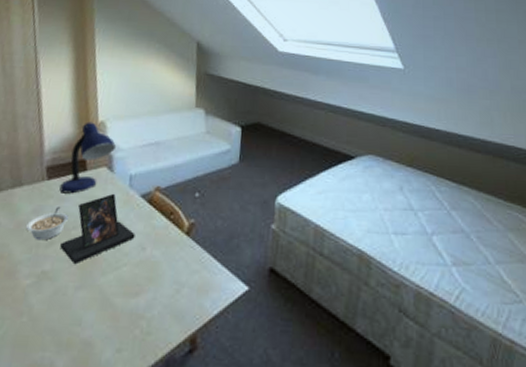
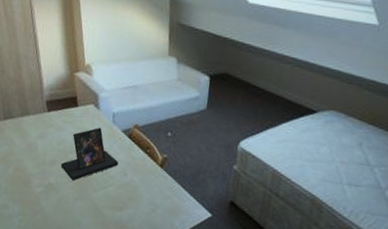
legume: present [26,207,68,241] -> none [35,134,66,160]
desk lamp: present [59,122,117,194] -> none [57,64,101,125]

